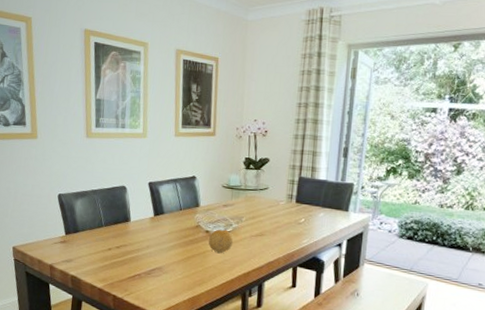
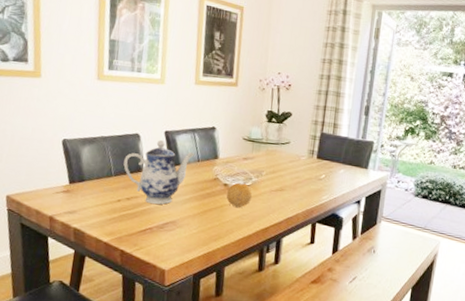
teapot: none [112,191,177,252] -> present [123,140,194,205]

